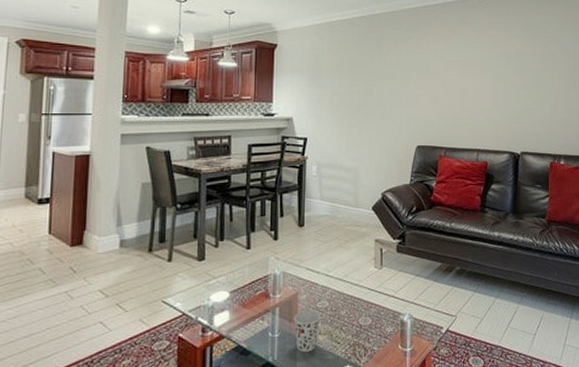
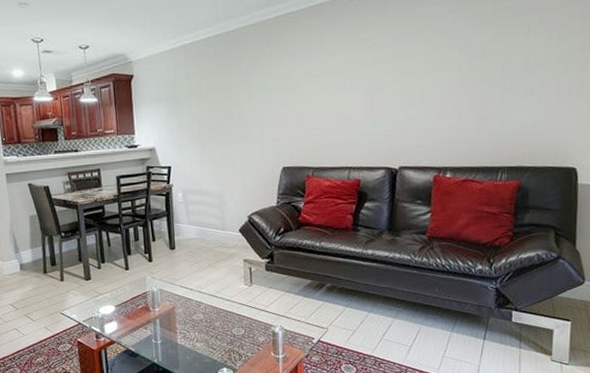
cup: present [293,310,321,352] -> none [172,321,197,356]

